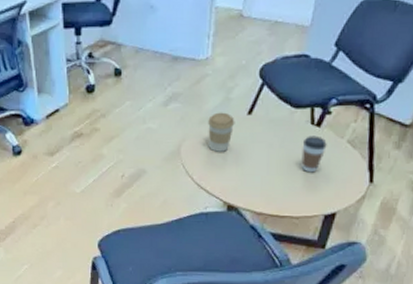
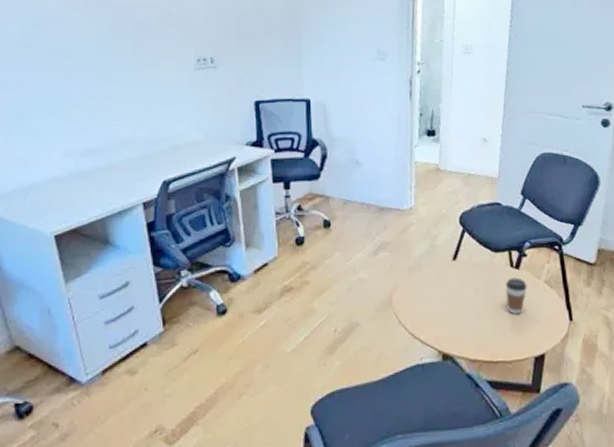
coffee cup: present [208,112,235,152] -> none [416,259,442,299]

